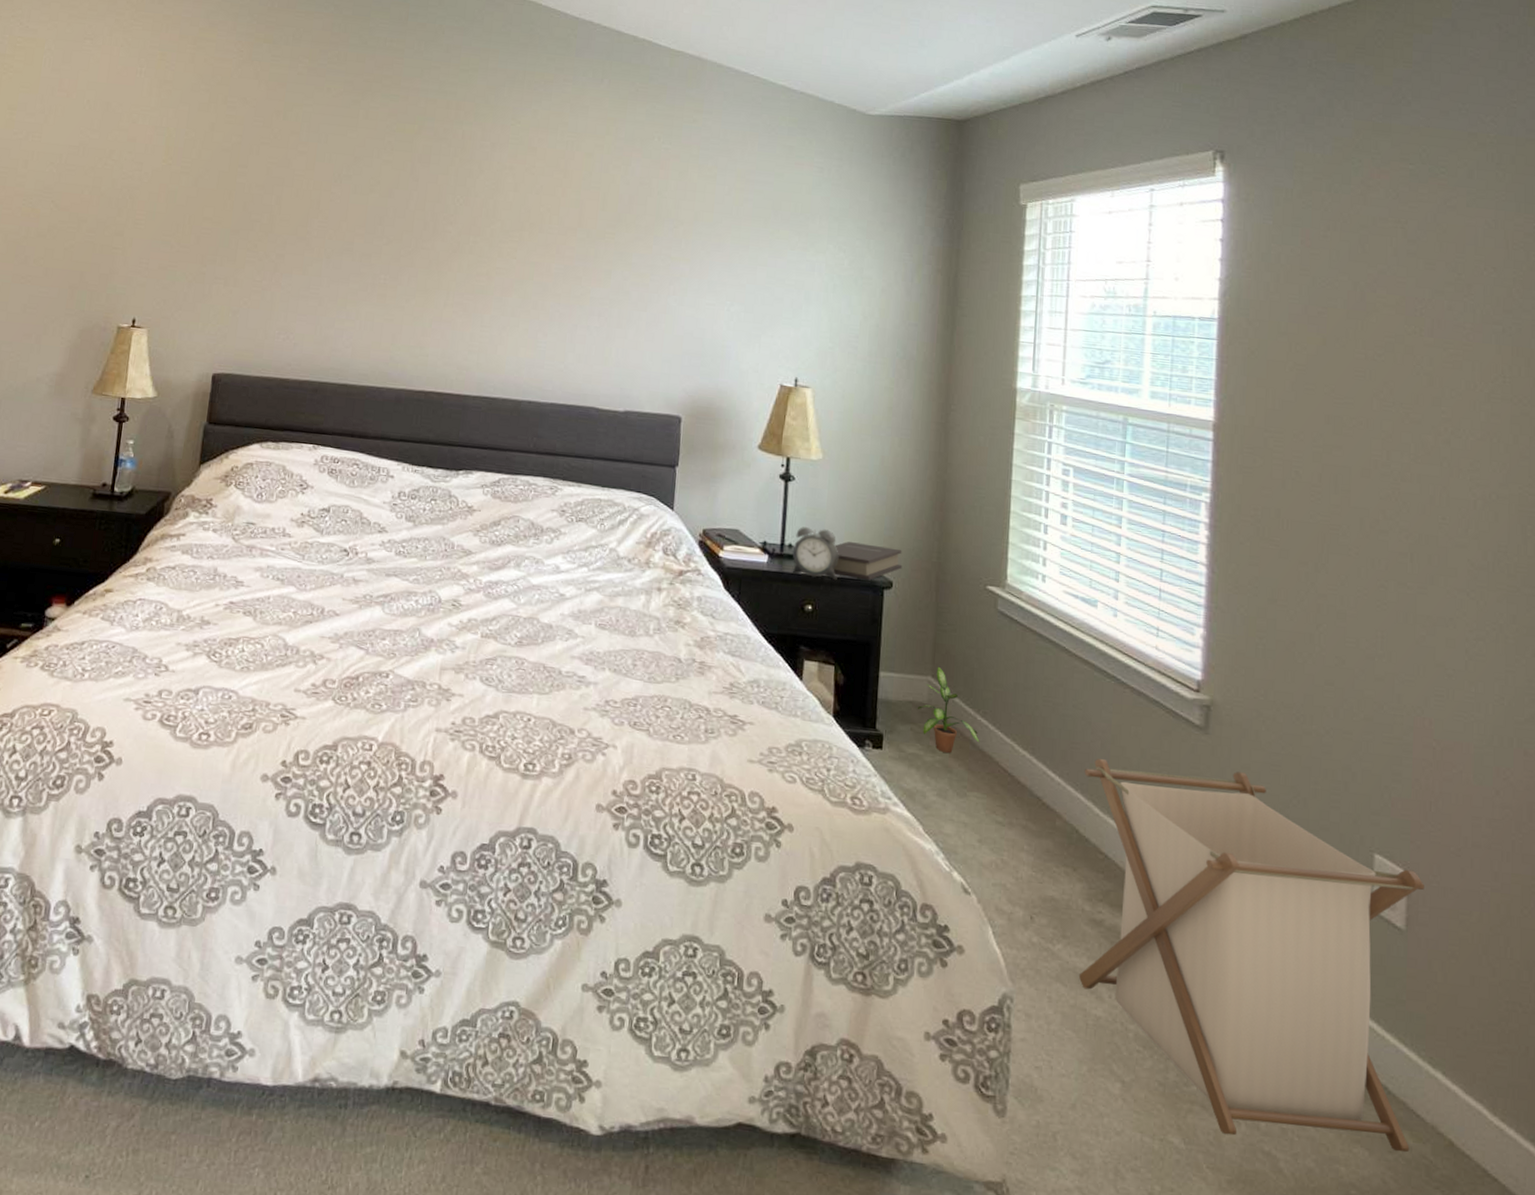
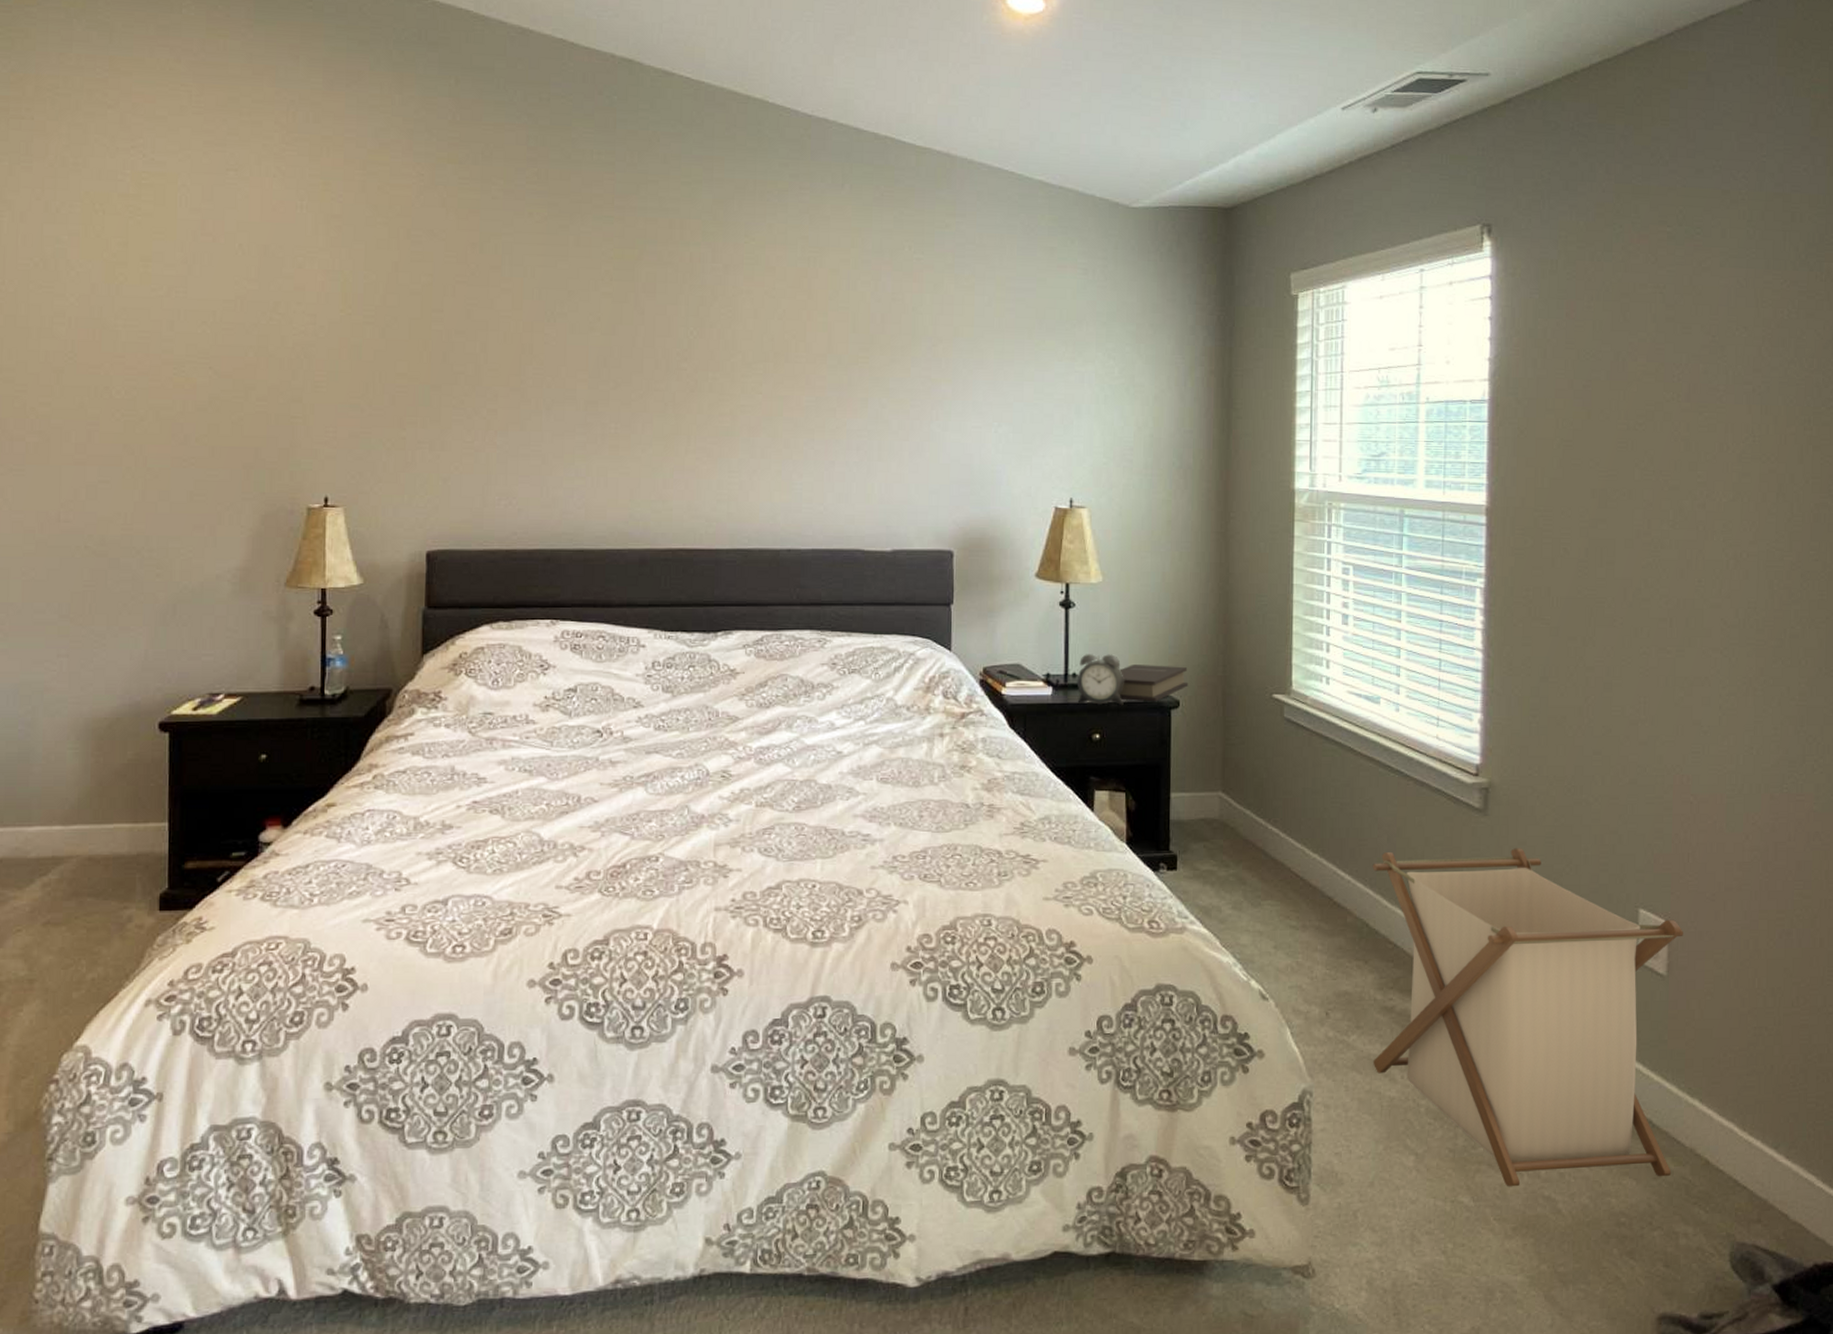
potted plant: present [918,666,980,754] -> none [1210,780,1272,866]

